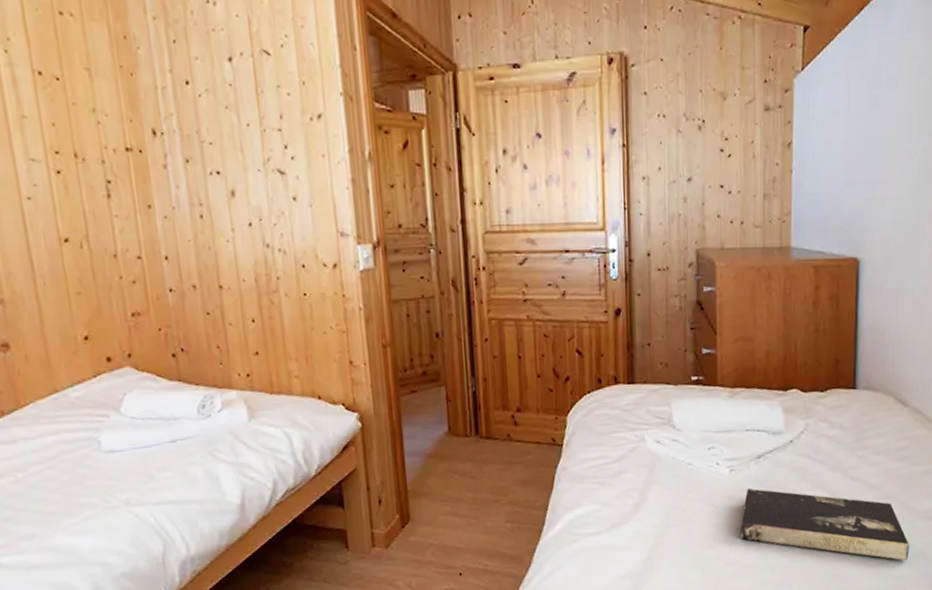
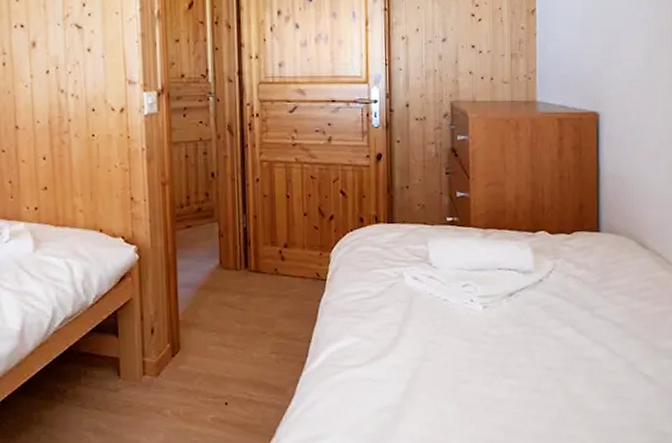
book: present [740,488,909,561] -> none [494,325,655,399]

